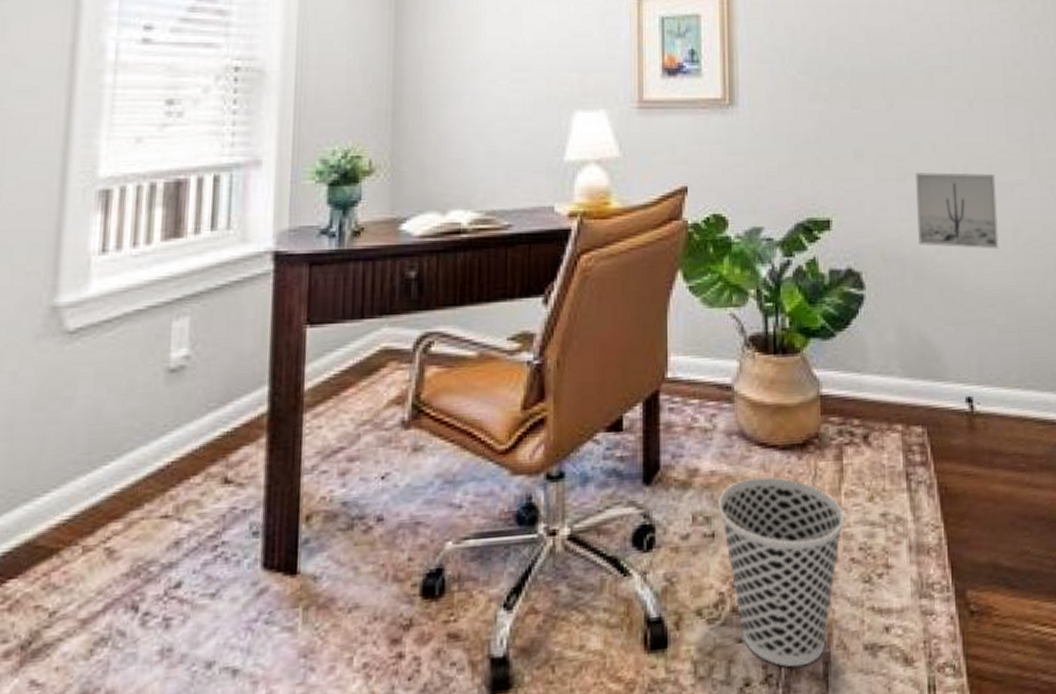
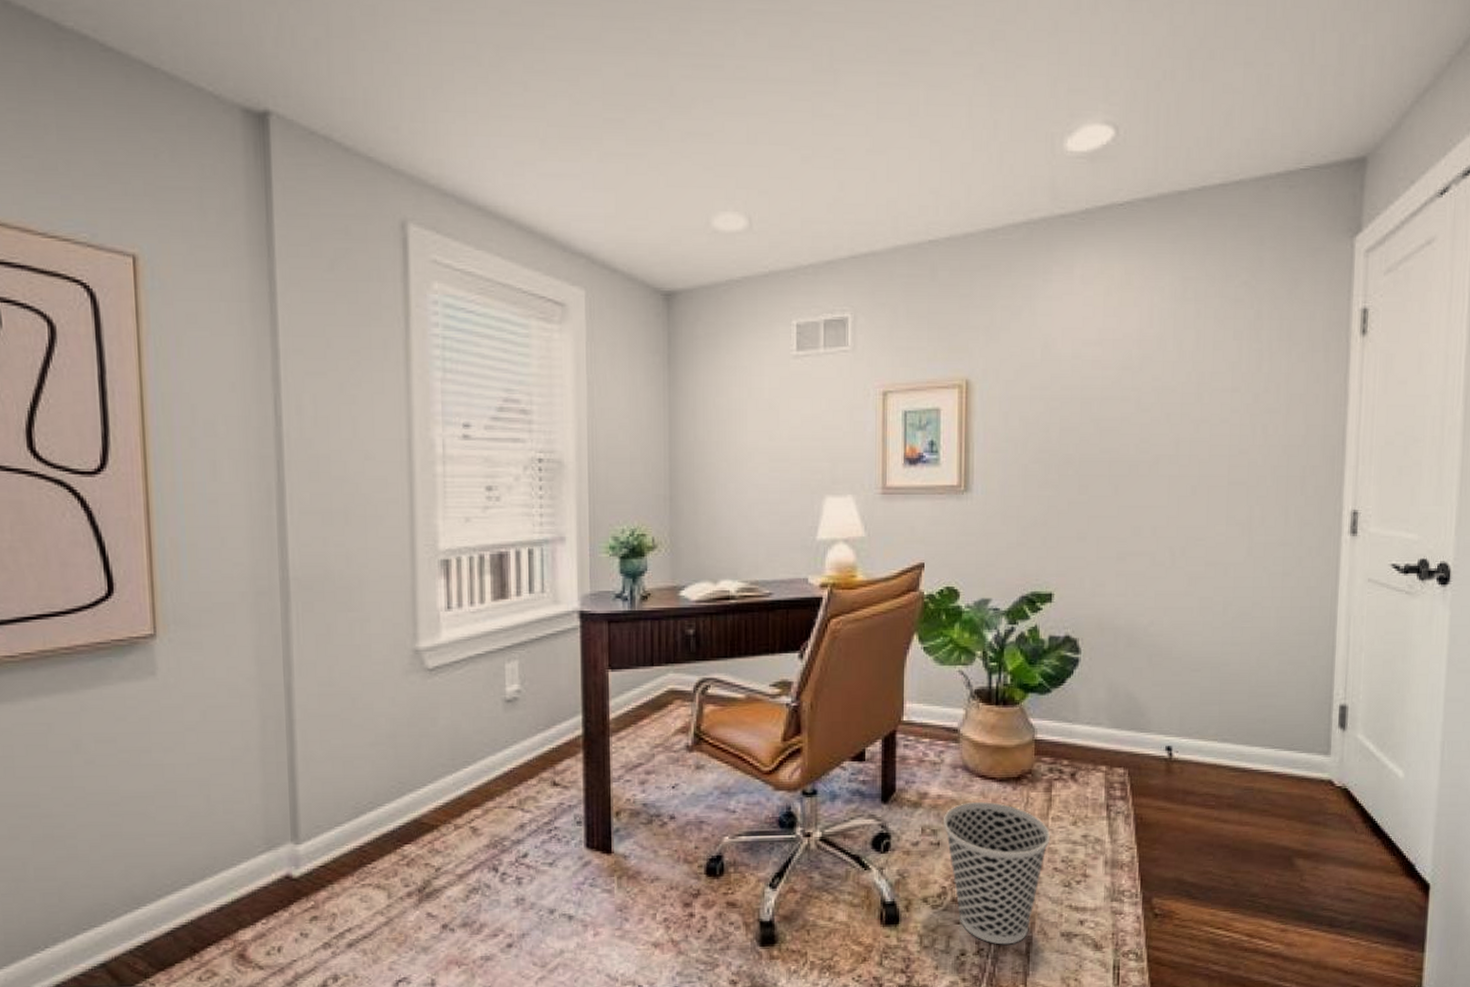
wall art: present [914,171,999,249] -> none [1133,552,1211,622]

